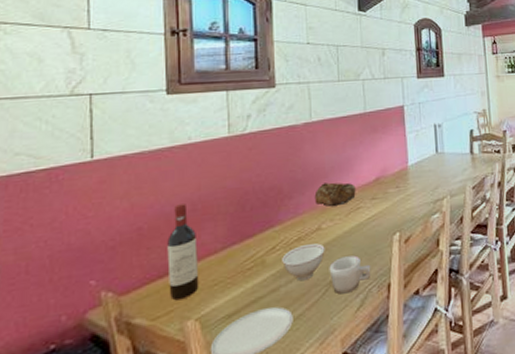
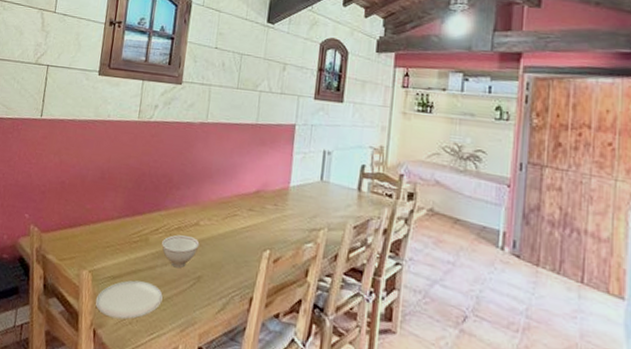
wine bottle: present [167,204,199,301] -> none [74,170,101,251]
bread: present [314,182,356,206] -> none [197,182,236,208]
cup: present [329,255,371,295] -> none [199,256,238,294]

